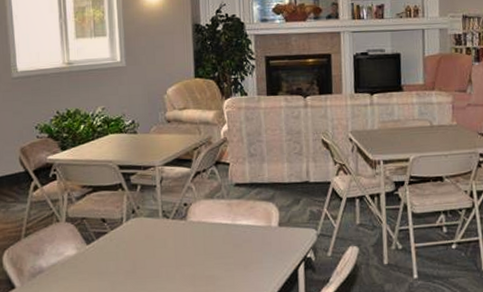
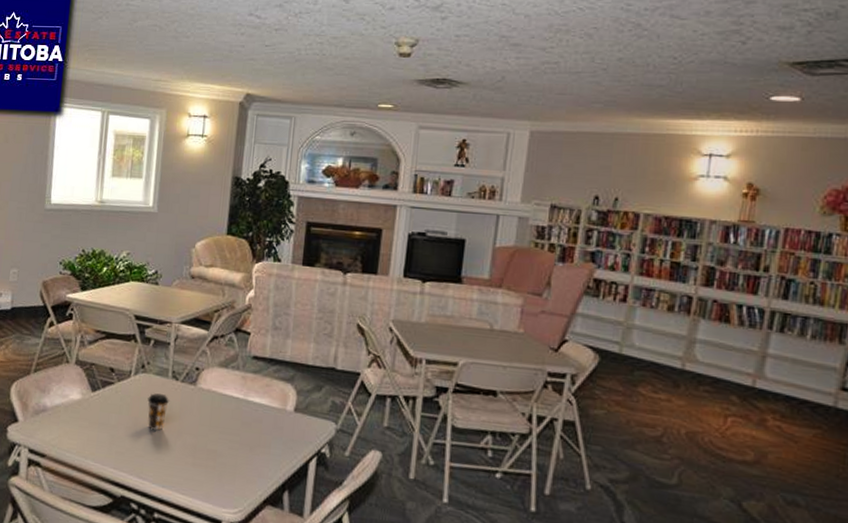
coffee cup: none [142,234,163,269] -> present [147,393,169,431]

